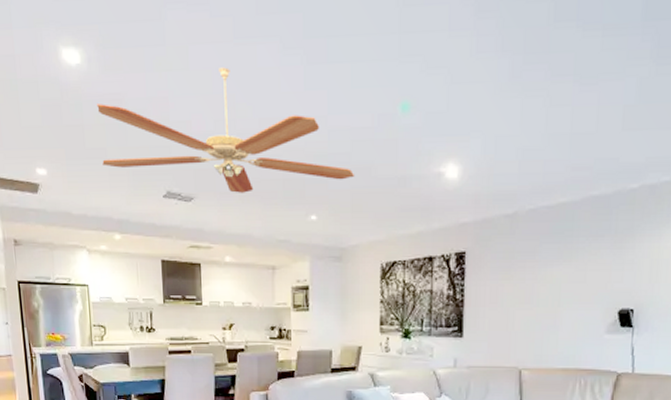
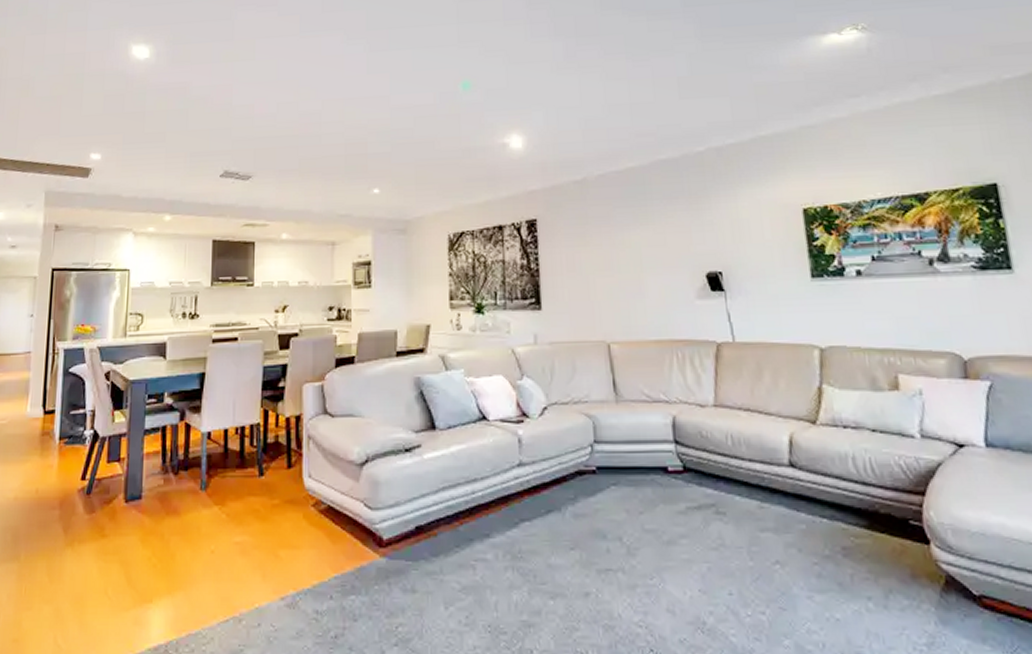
ceiling fan: present [97,67,355,193] -> none [160,57,419,170]

